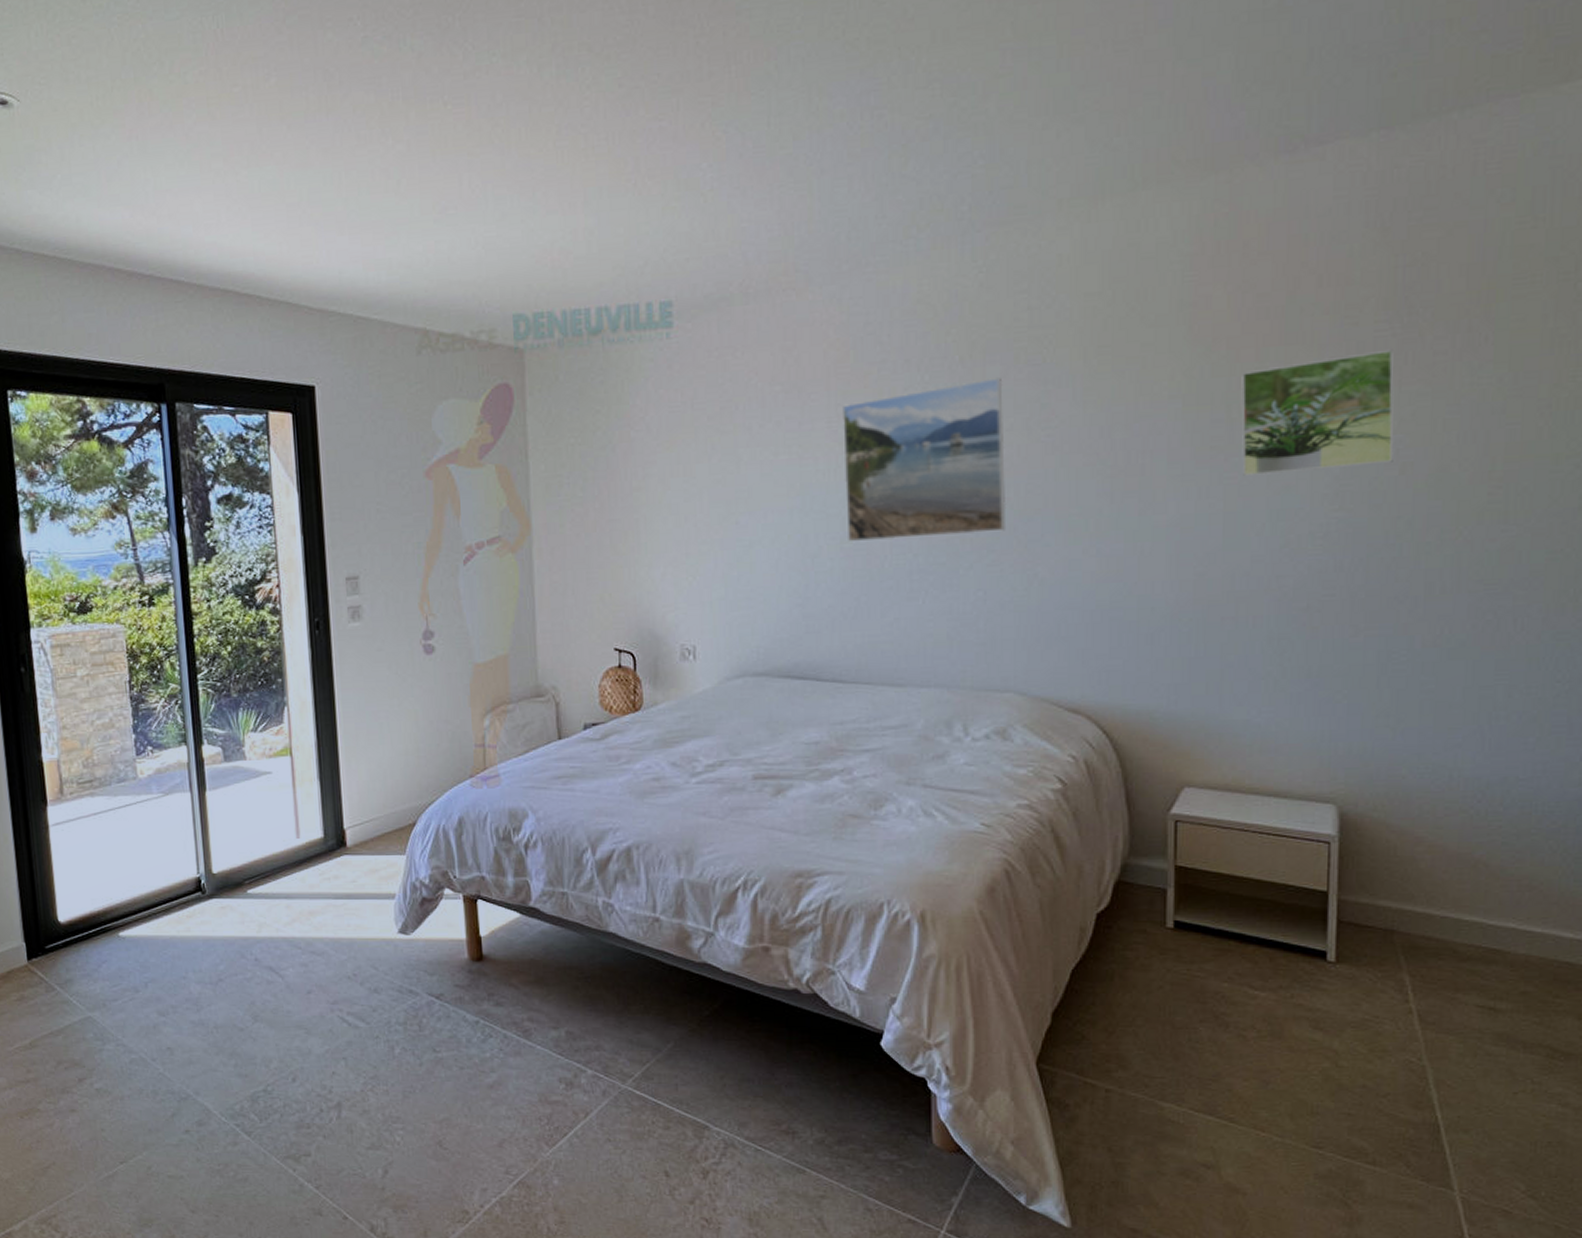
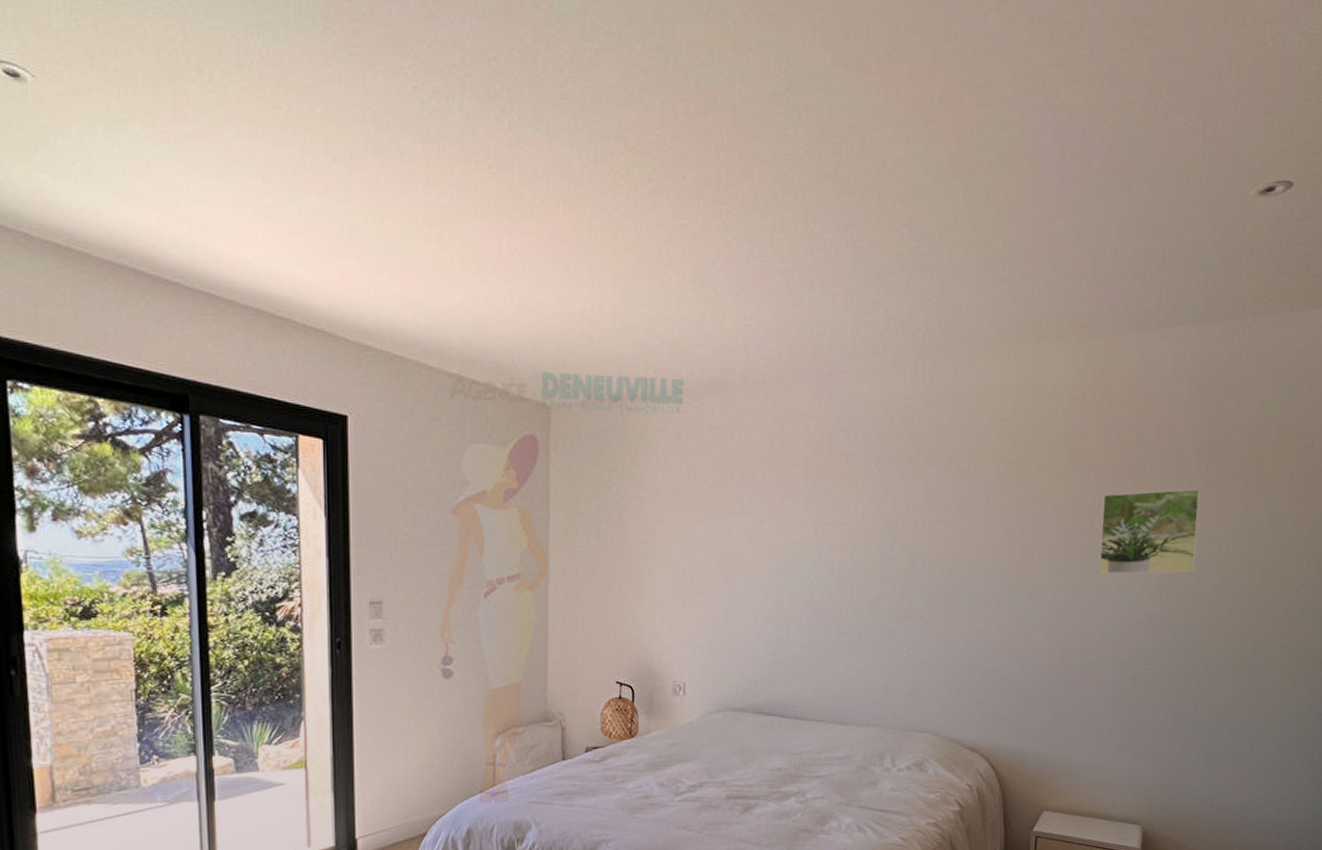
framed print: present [841,377,1007,543] -> none [813,478,938,604]

